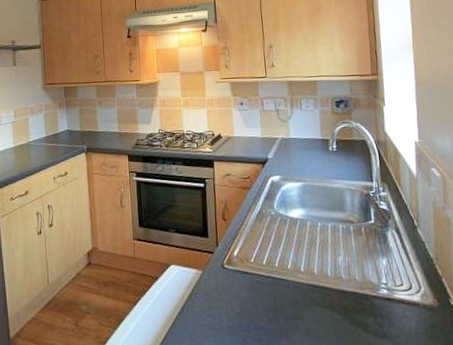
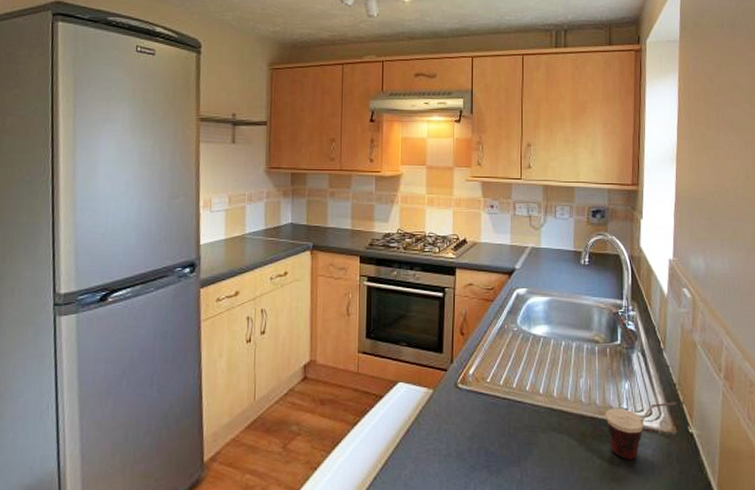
cup: none [365,276,436,332] -> present [605,401,677,460]

